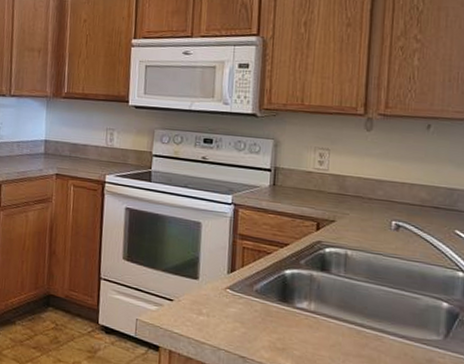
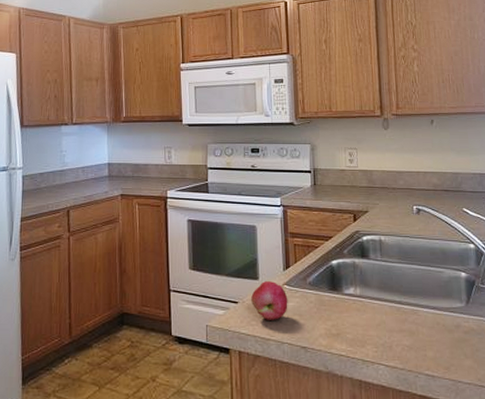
apple: none [188,282,230,325] -> present [251,281,288,320]

